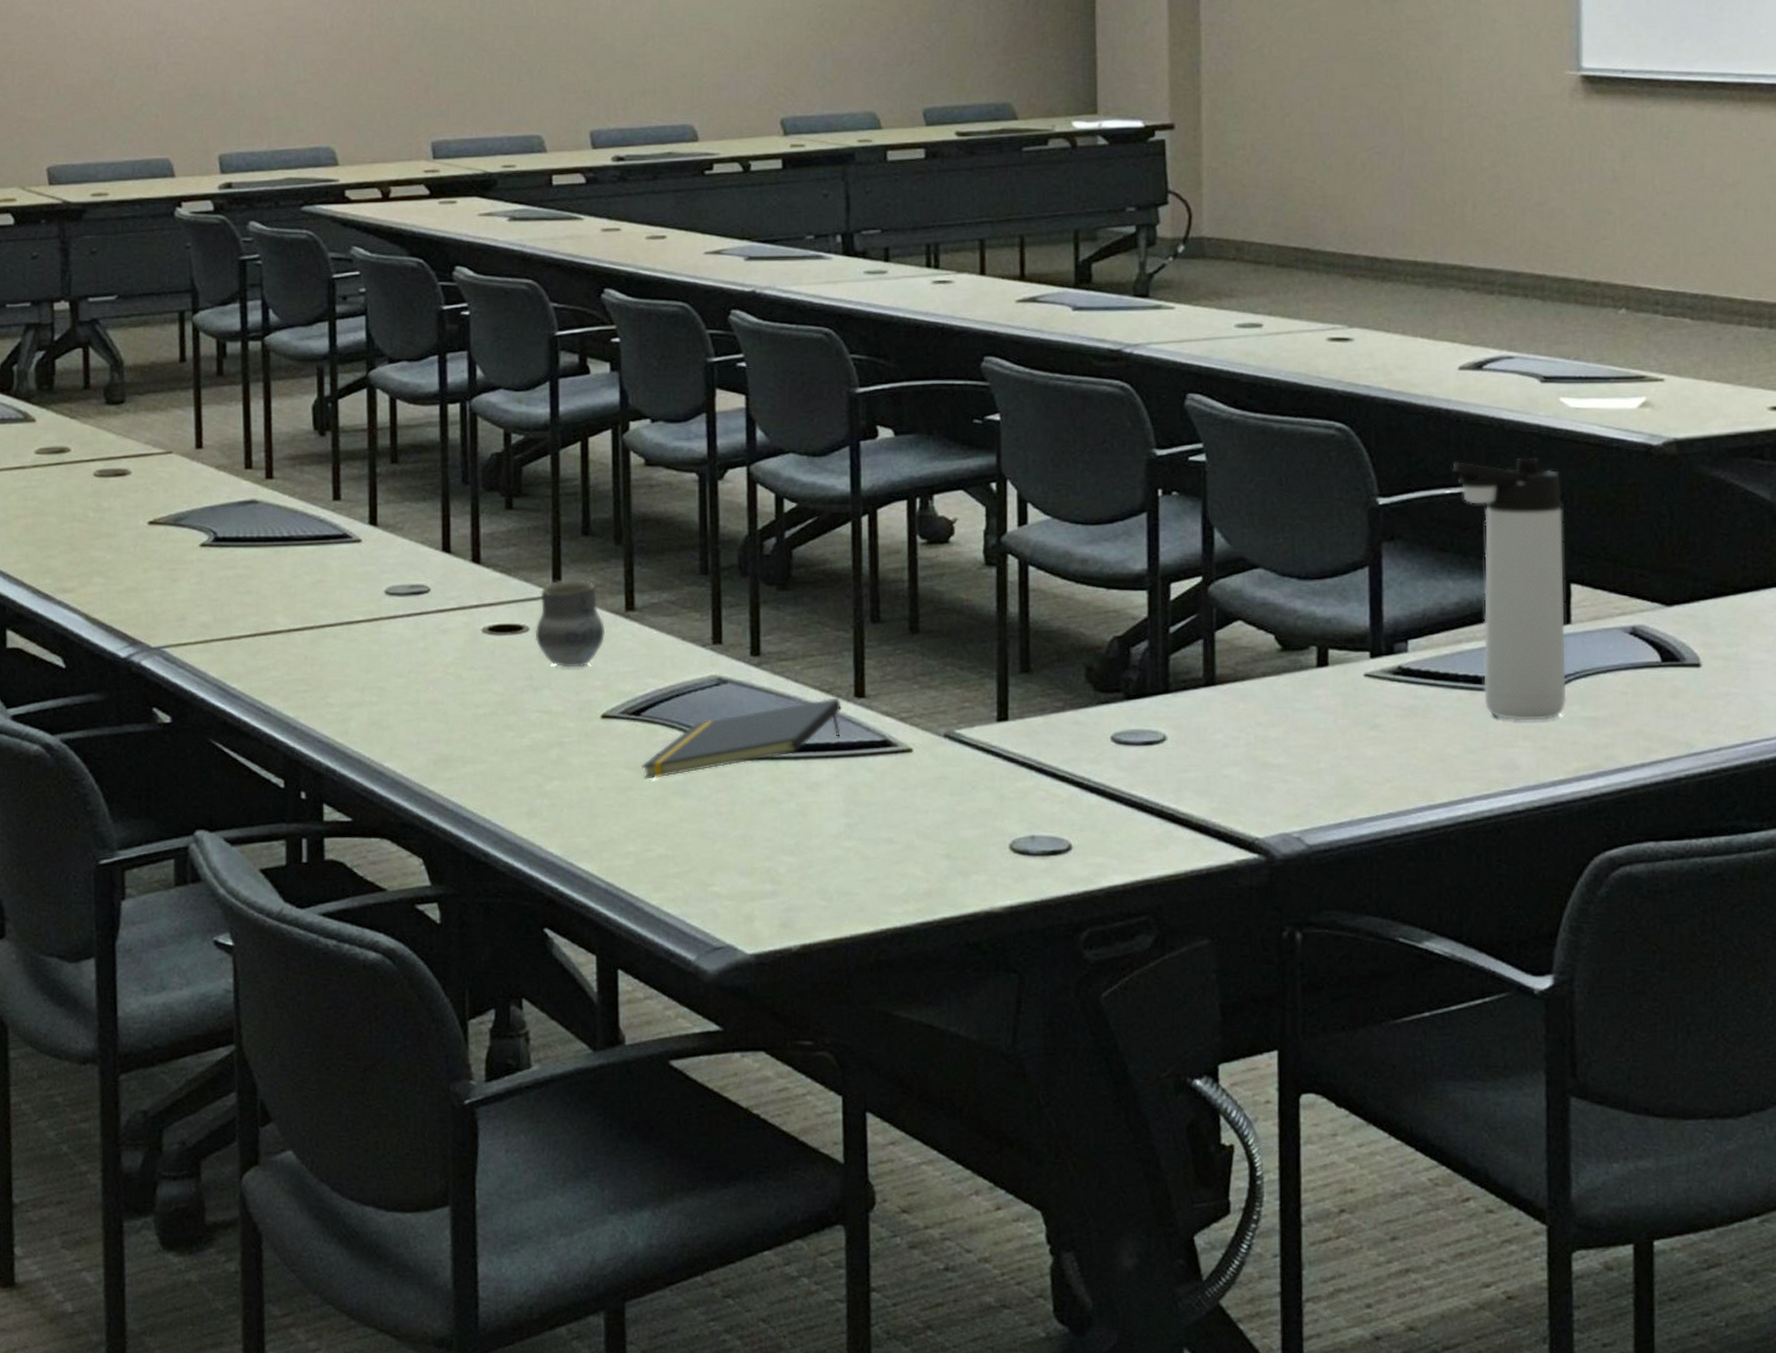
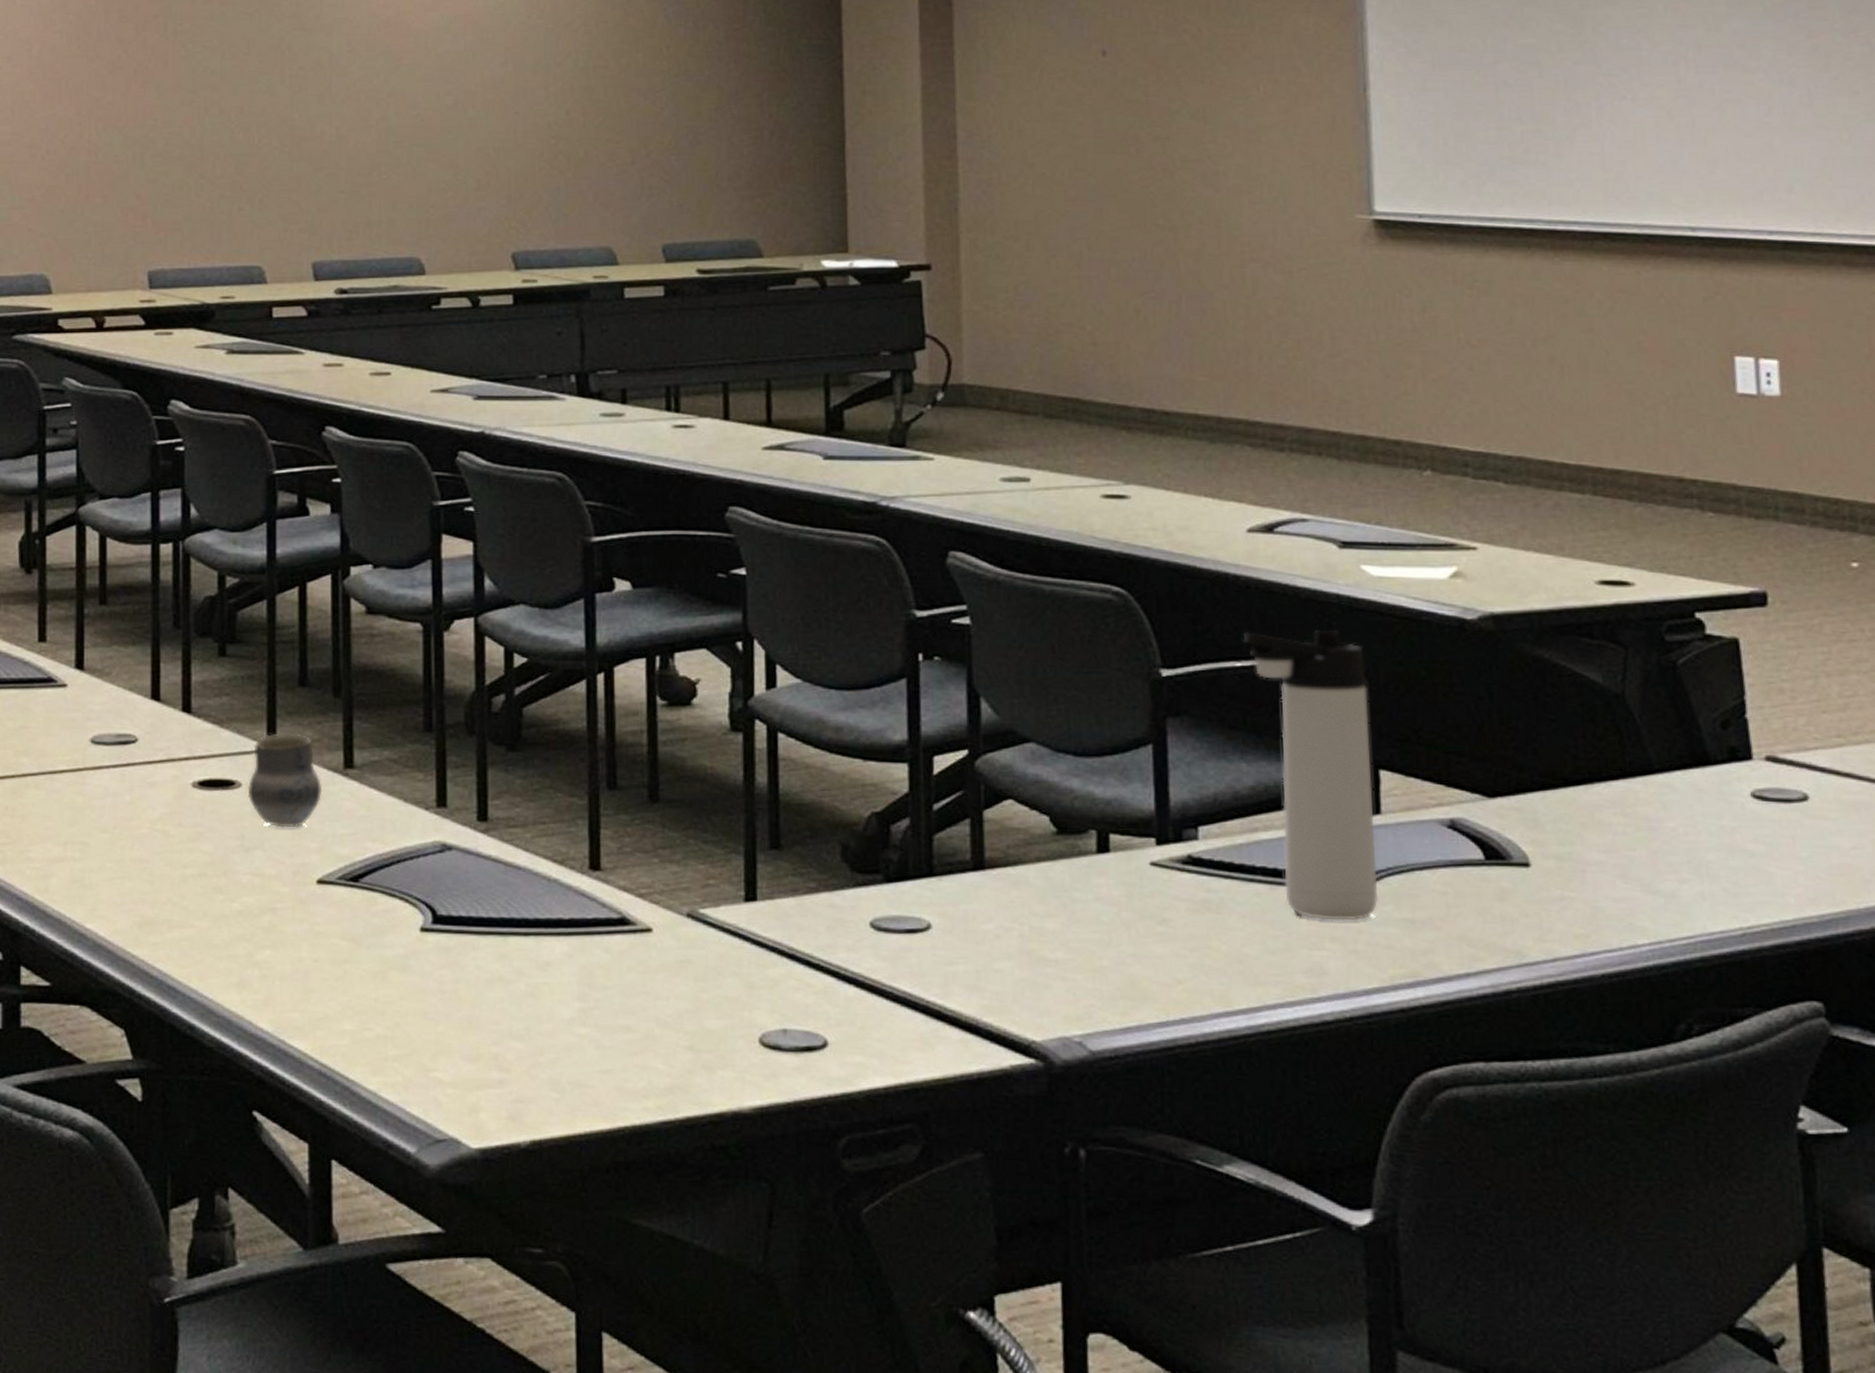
notepad: present [641,698,841,781] -> none [359,869,575,953]

